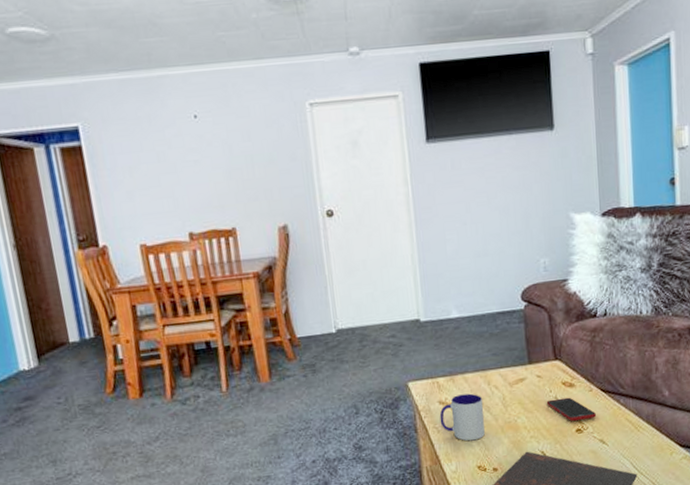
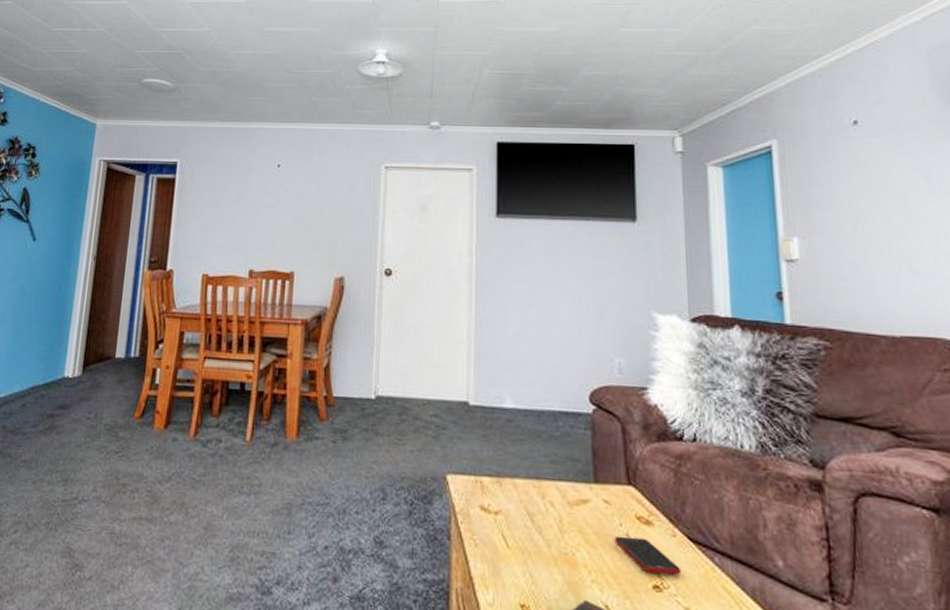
mug: present [439,393,485,441] -> none [479,503,533,568]

